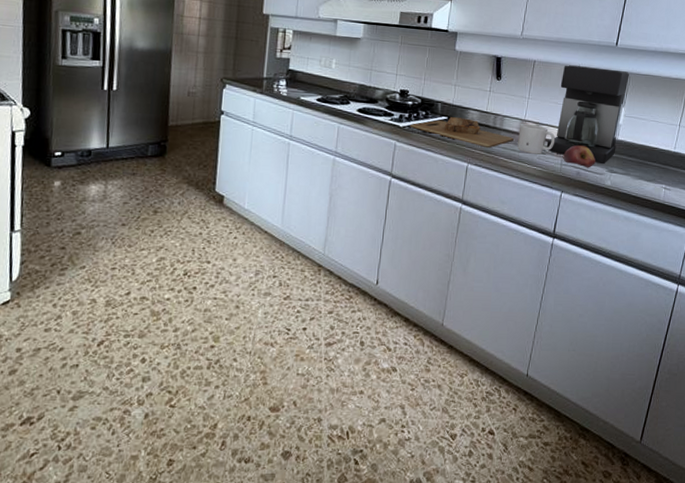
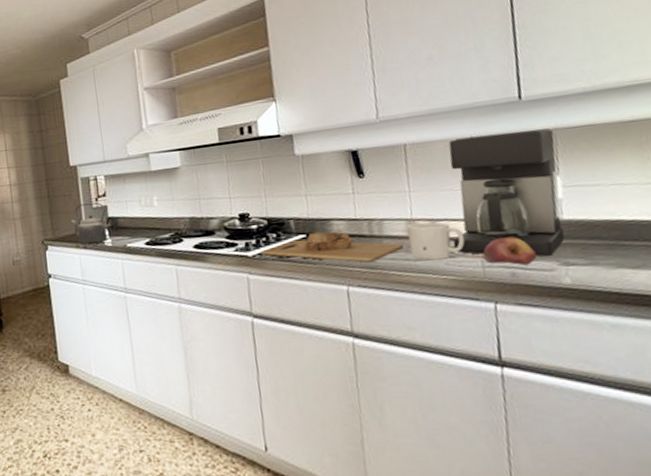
kettle: none [252,51,288,92] -> present [70,202,107,245]

